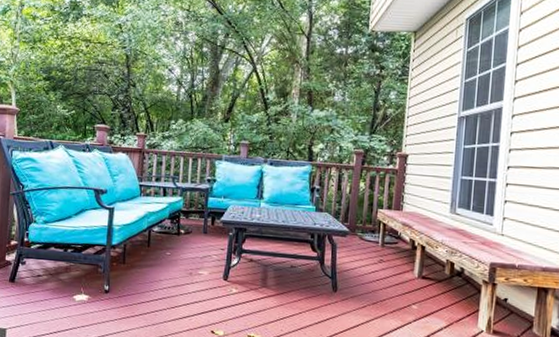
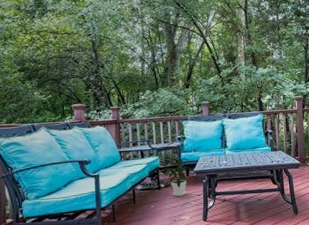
house plant: none [181,197,219,247] -> present [159,155,191,197]

